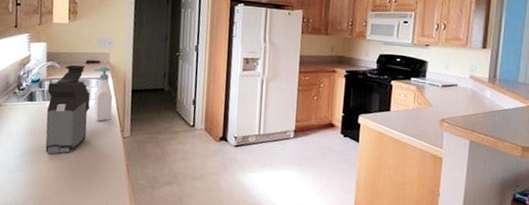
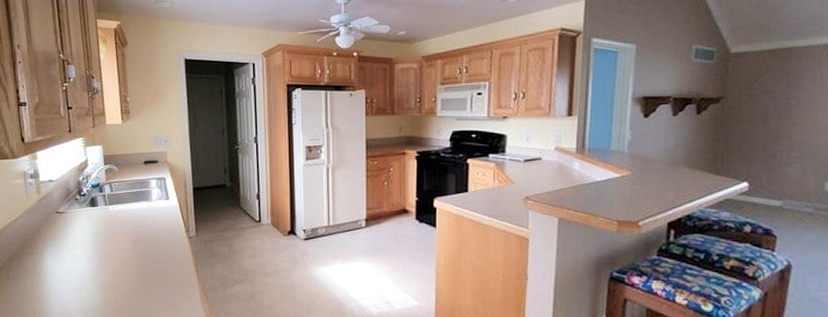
coffee maker: present [45,64,90,154] -> none [108,166,152,259]
soap bottle: present [93,66,113,121] -> none [152,165,176,223]

